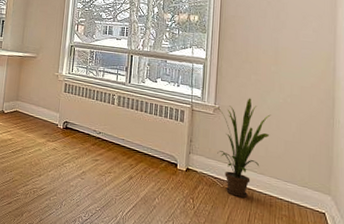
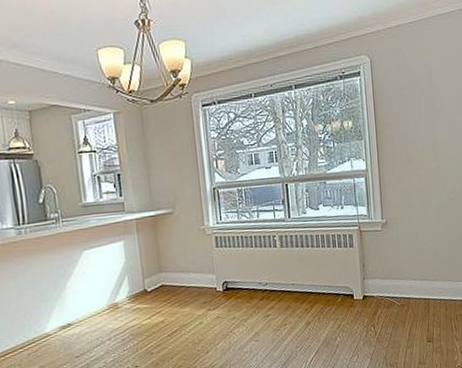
house plant: present [211,98,271,198] -> none [379,203,438,311]

